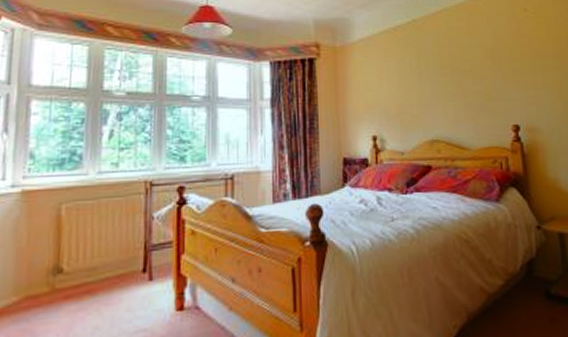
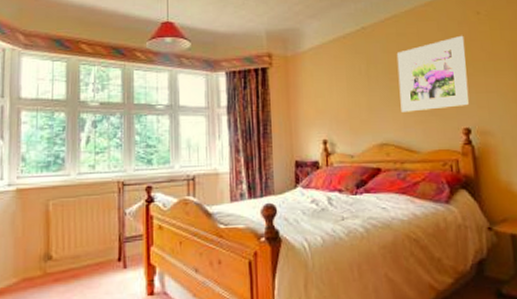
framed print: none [447,31,519,108] -> present [396,35,470,112]

